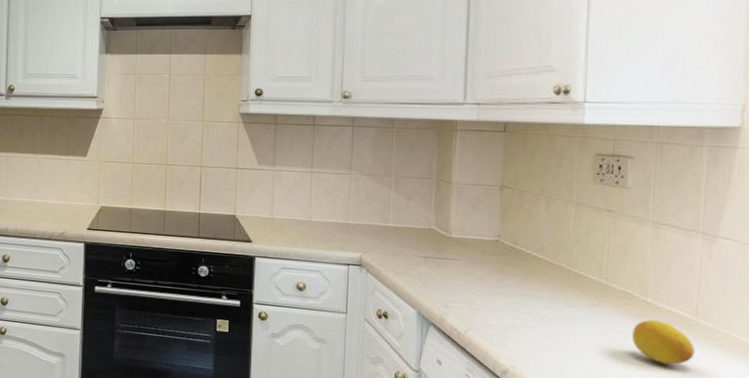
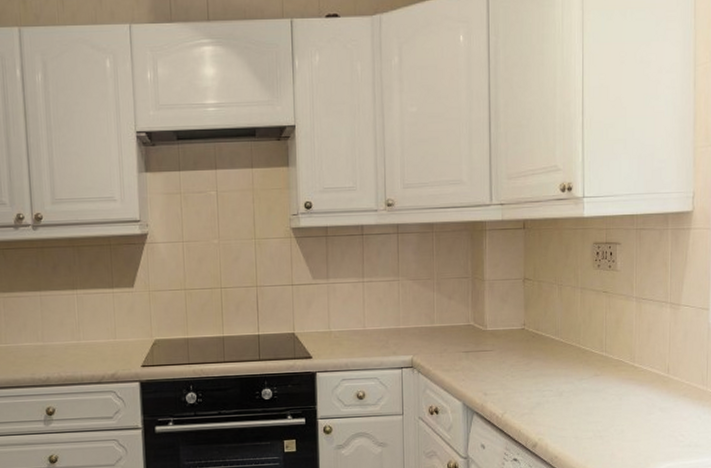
lemon: present [632,319,695,365] -> none [626,380,668,417]

